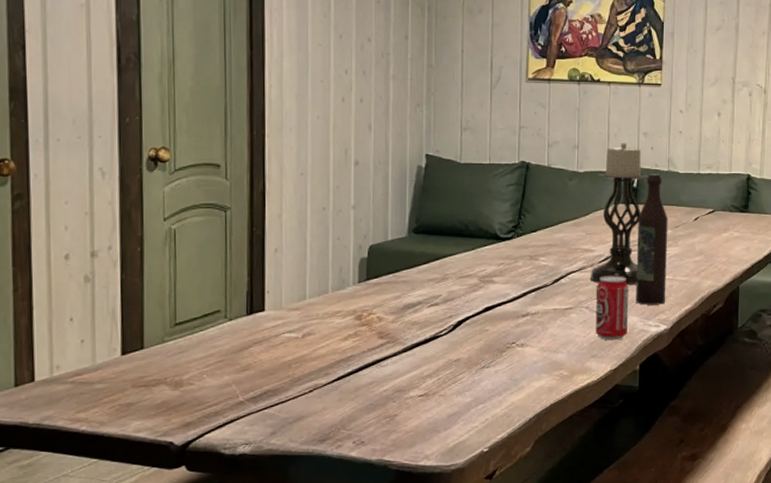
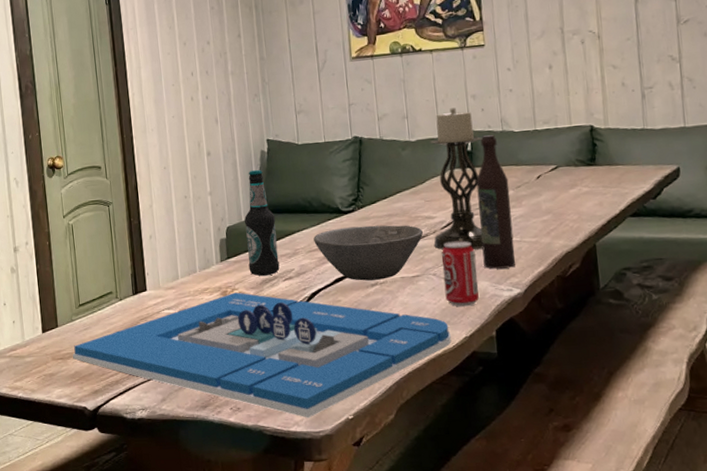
architectural model: none [159,317,596,452] -> present [72,292,452,418]
bottle: none [390,185,427,301] -> present [244,169,280,276]
bowl: none [466,254,580,311] -> present [313,225,423,281]

